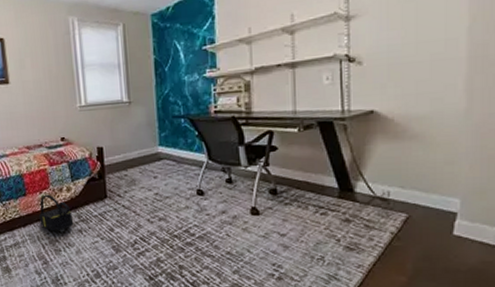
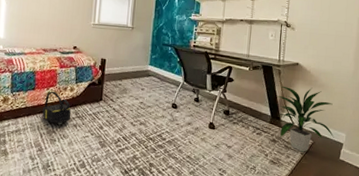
indoor plant: none [345,141,442,231] -> present [277,85,334,152]

